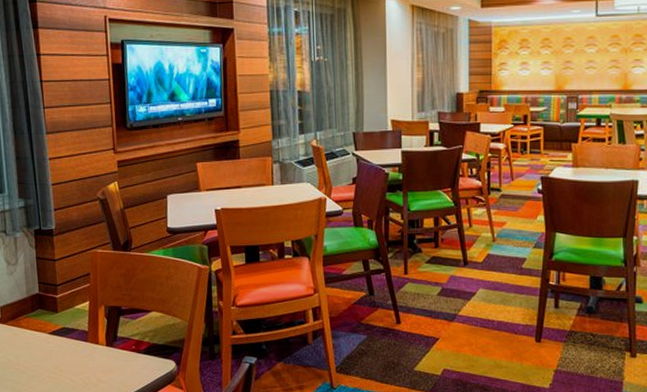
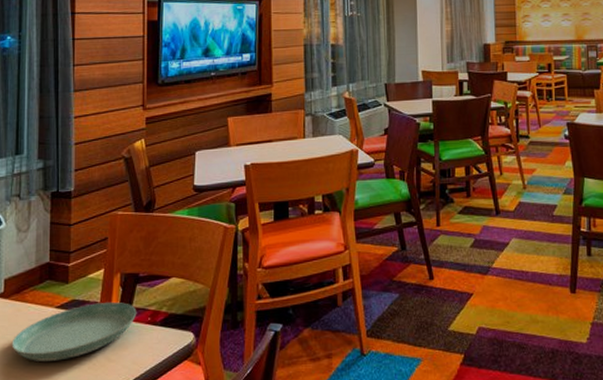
saucer: none [12,331,122,380] -> present [11,302,137,361]

